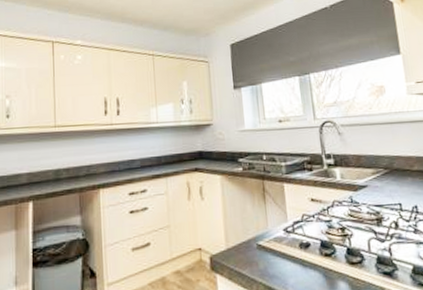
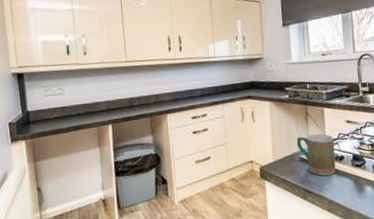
mug: none [253,214,302,268] -> present [296,133,336,176]

